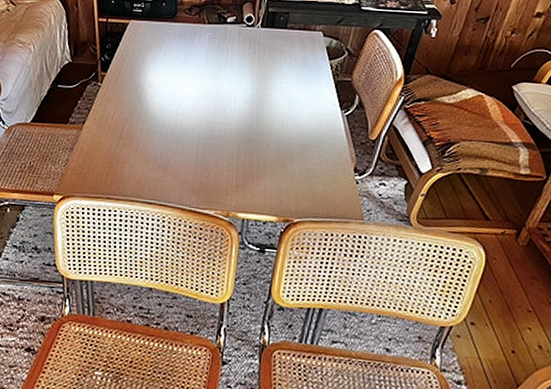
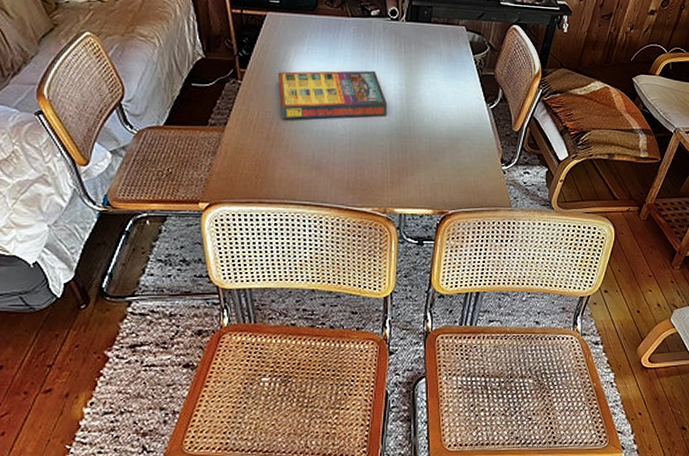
game compilation box: none [134,75,238,121] -> present [277,70,388,120]

